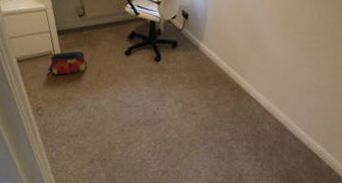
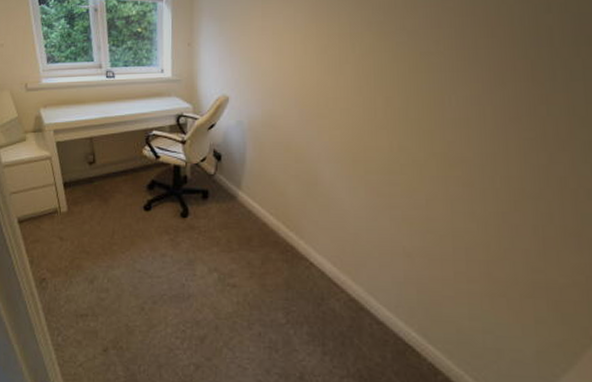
bag: present [47,51,88,76] -> none [52,207,99,238]

